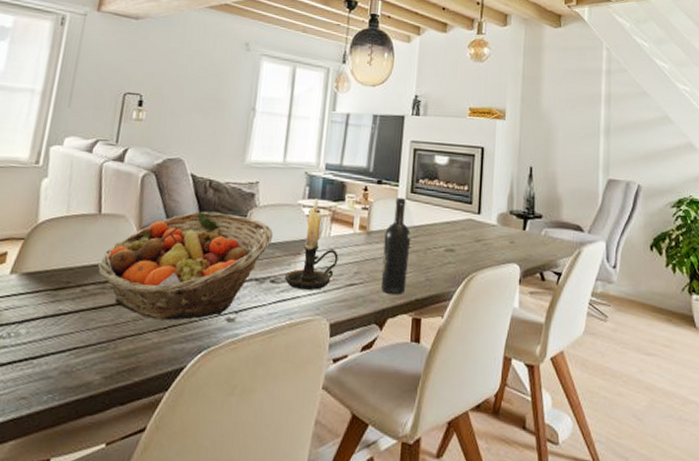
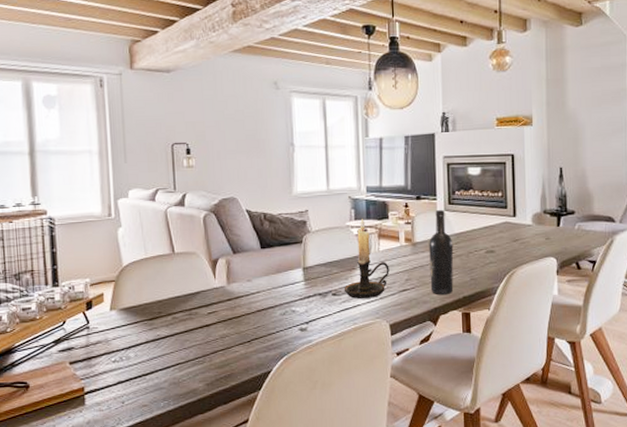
fruit basket: present [97,211,274,321] -> none [181,240,329,335]

